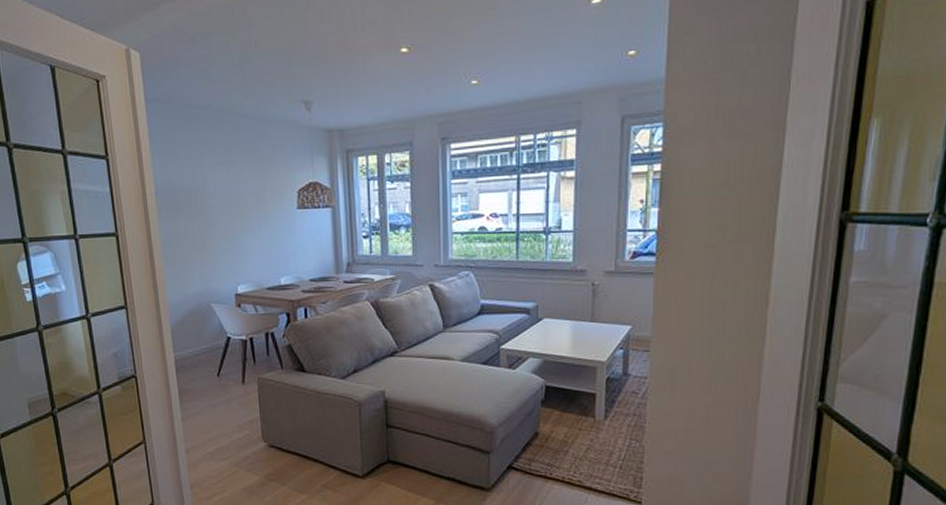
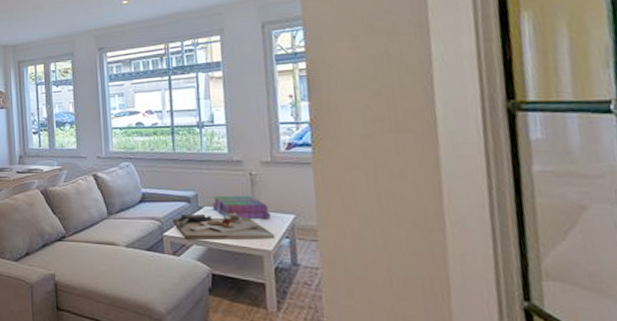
decorative tray: none [511,325,610,352] -> present [173,213,276,240]
books: none [552,306,609,331] -> present [212,195,272,220]

